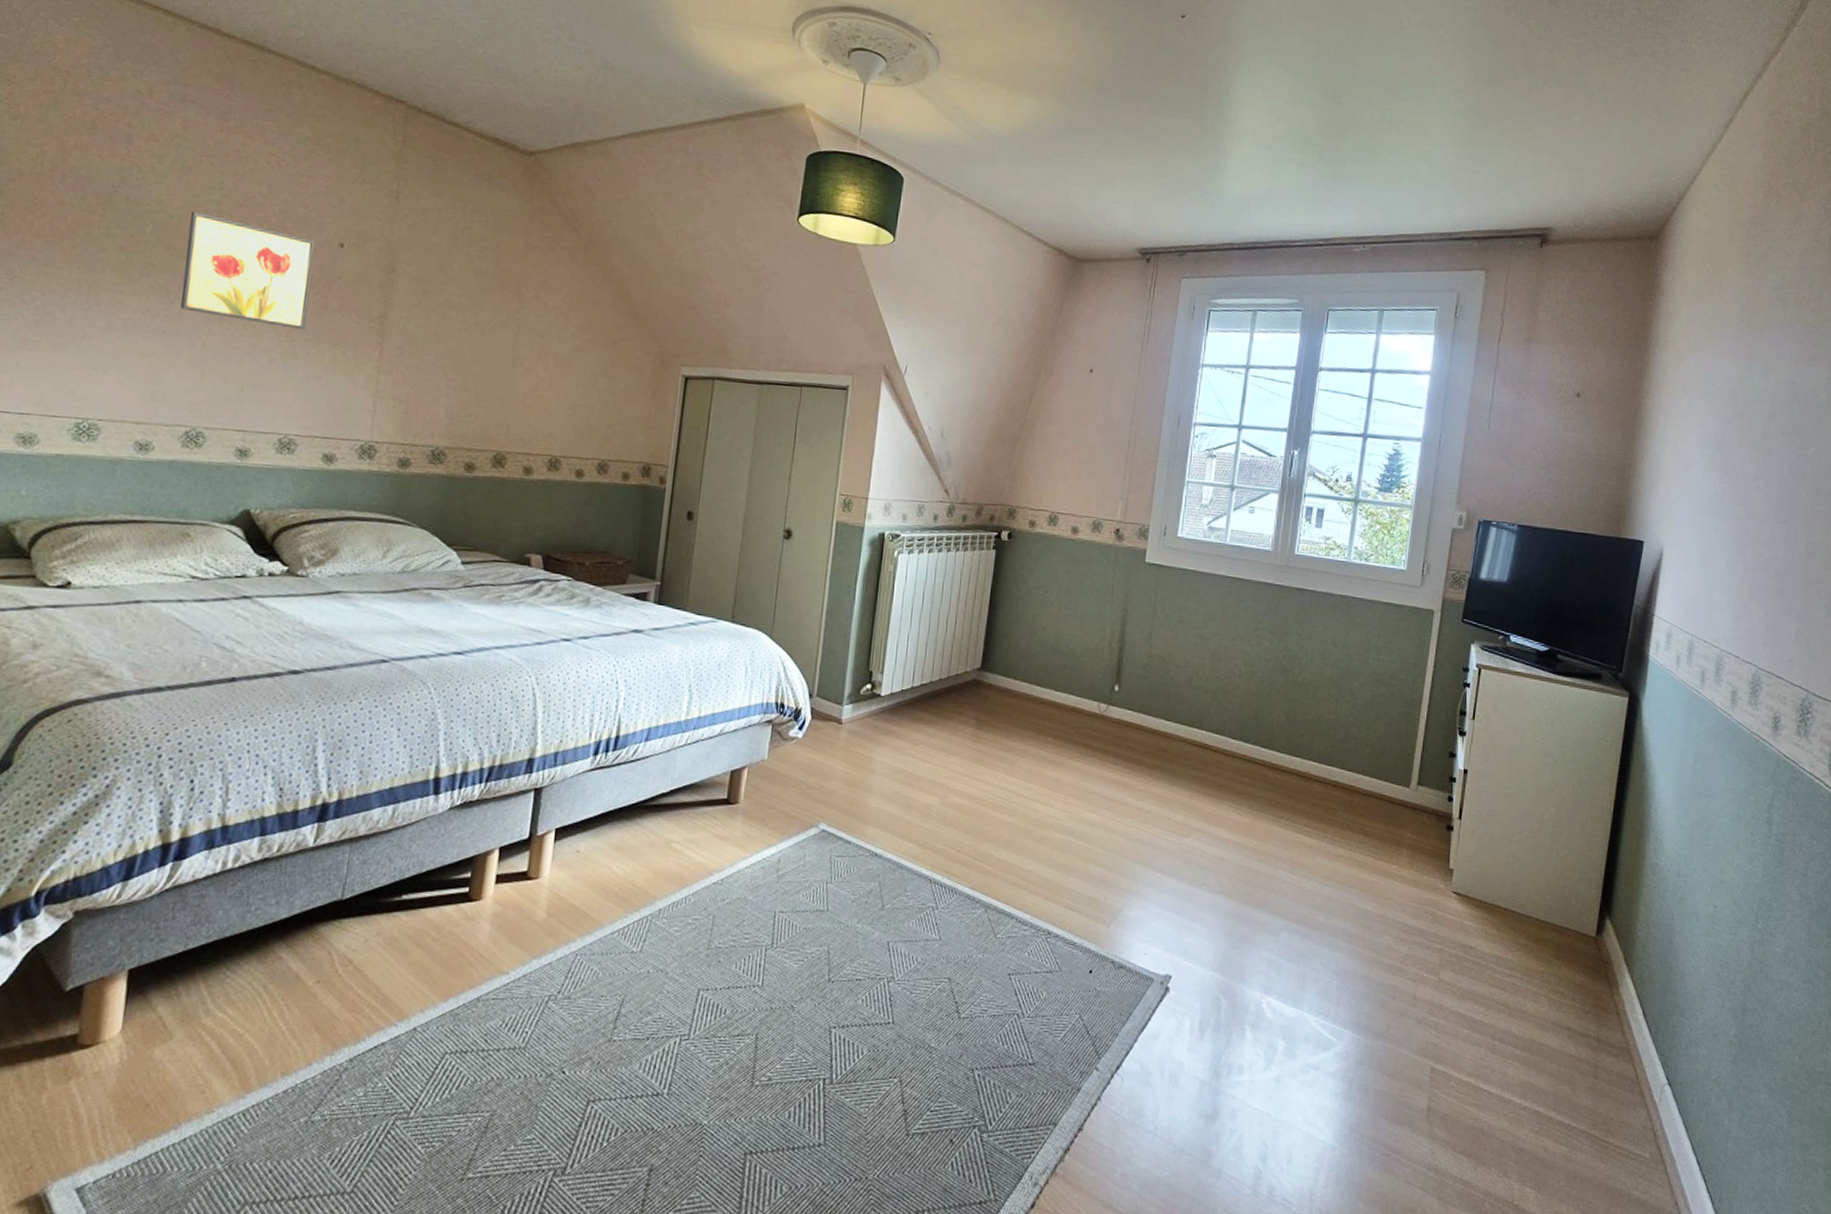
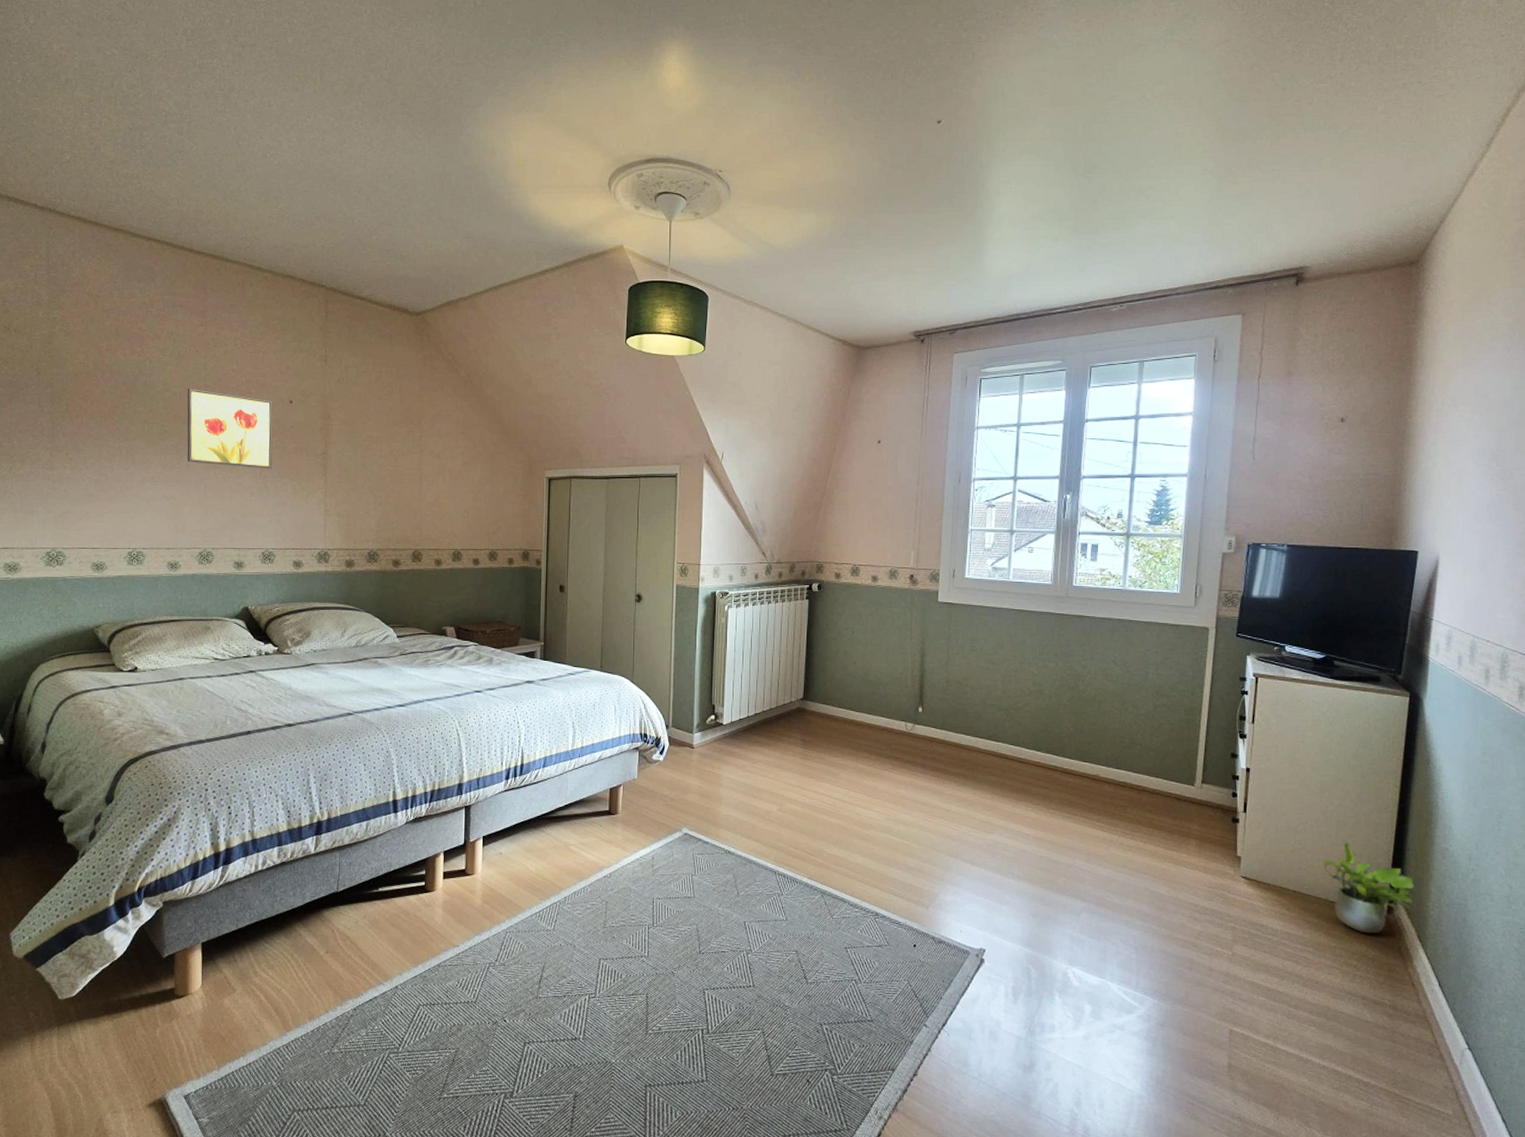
potted plant: none [1534,854,1625,957] -> present [1322,842,1417,934]

